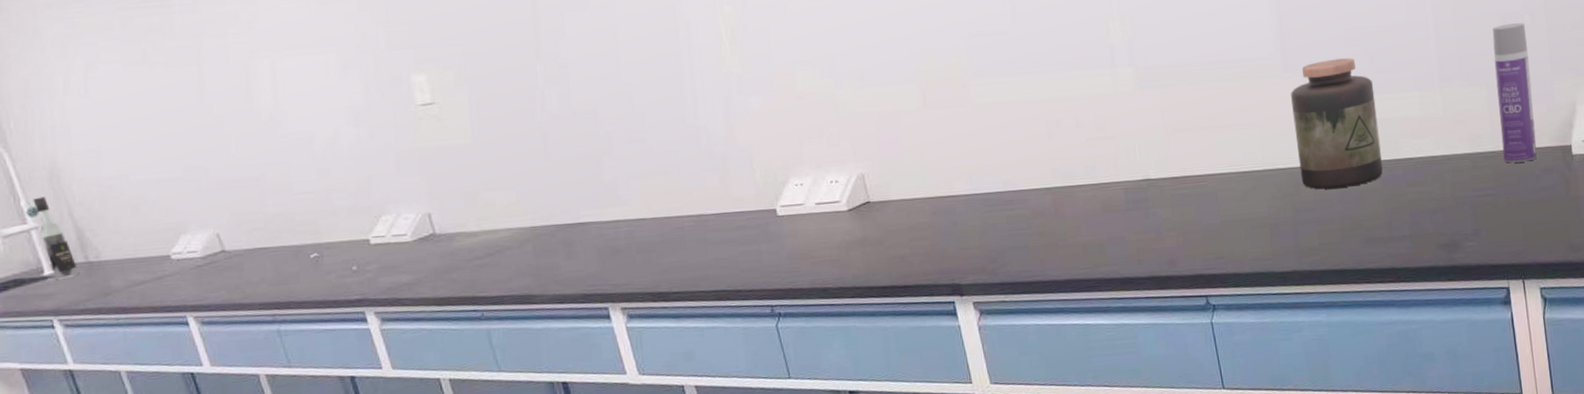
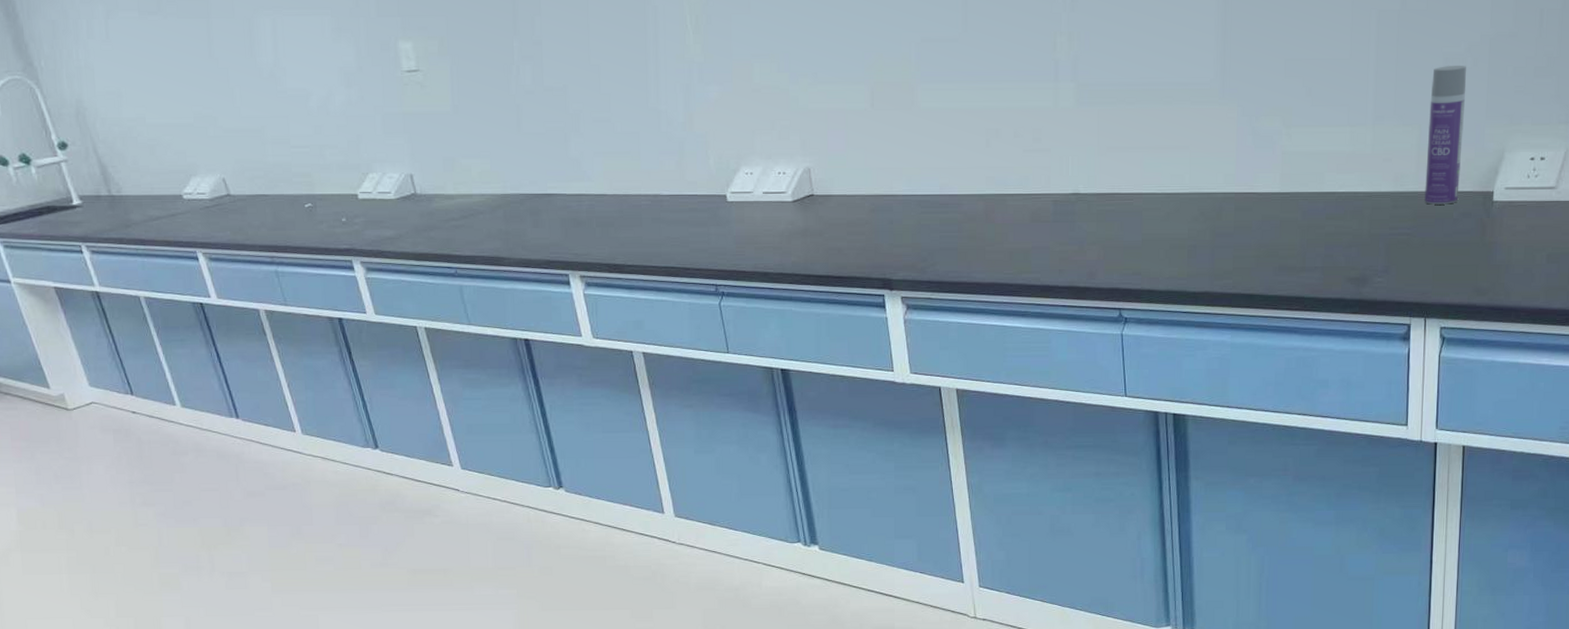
bottle: present [33,196,79,281] -> none [62,132,103,210]
jar: present [1291,58,1383,190] -> none [1224,89,1307,216]

